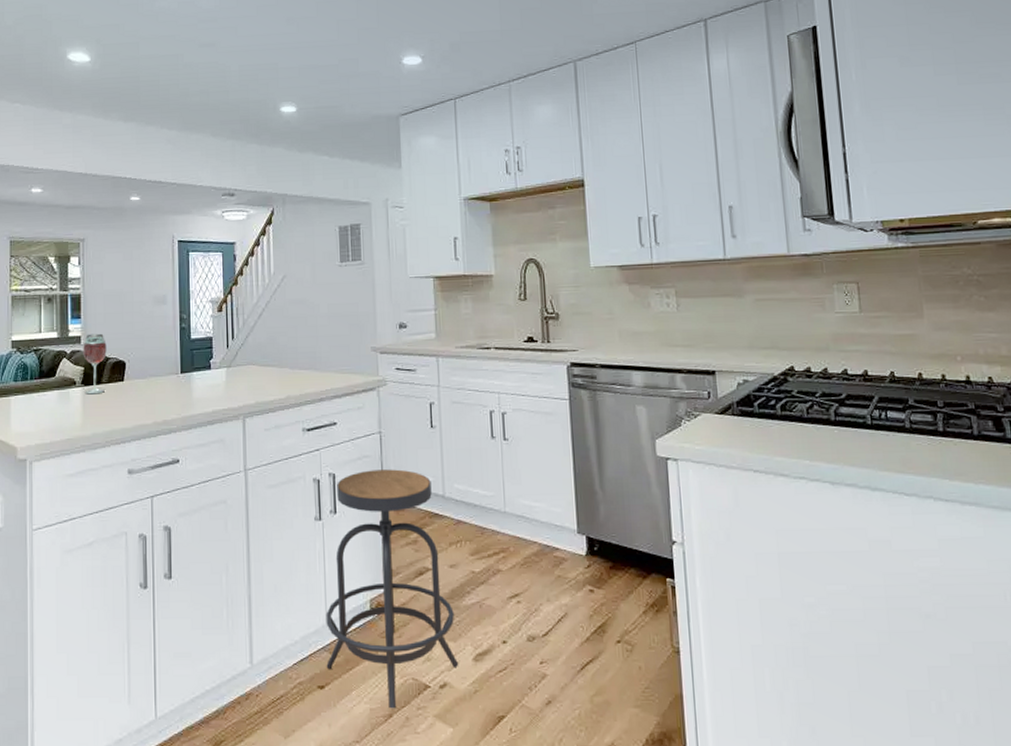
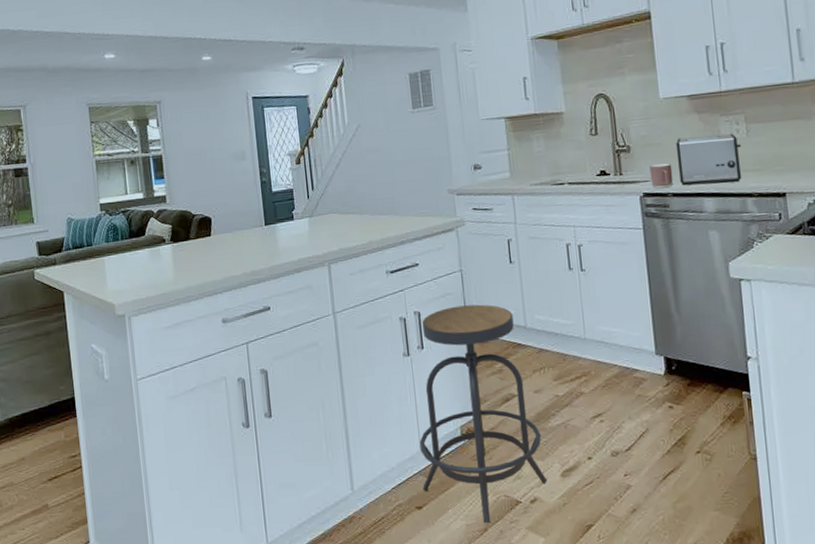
wineglass: present [83,333,107,395] -> none [168,191,194,251]
mug: none [578,333,602,359] -> present [649,163,674,189]
toaster: none [605,306,672,358] -> present [675,133,742,186]

